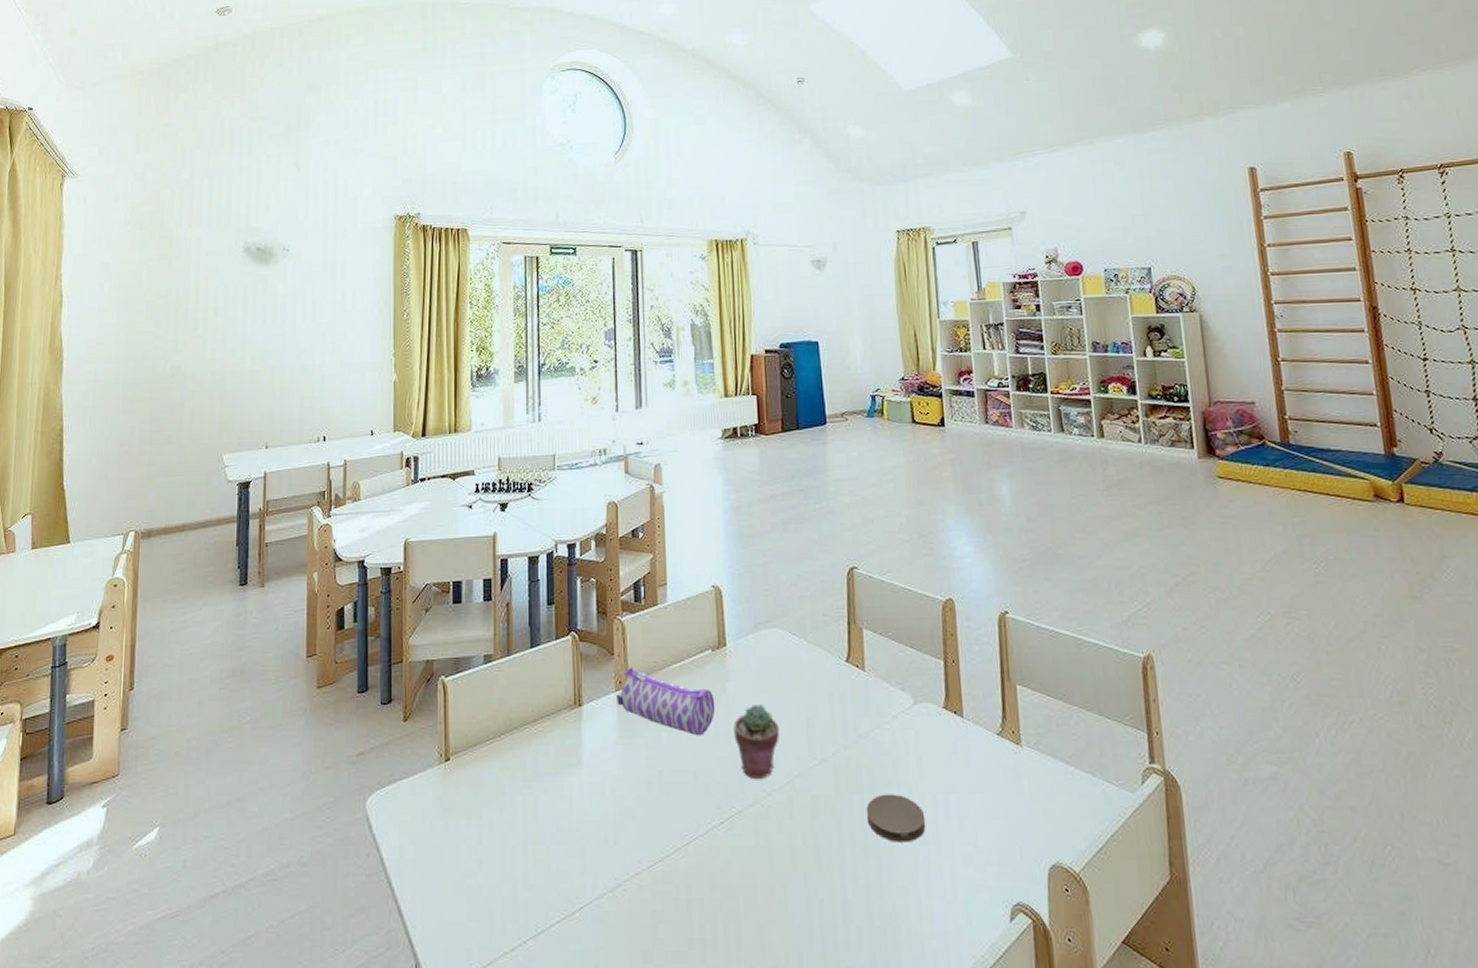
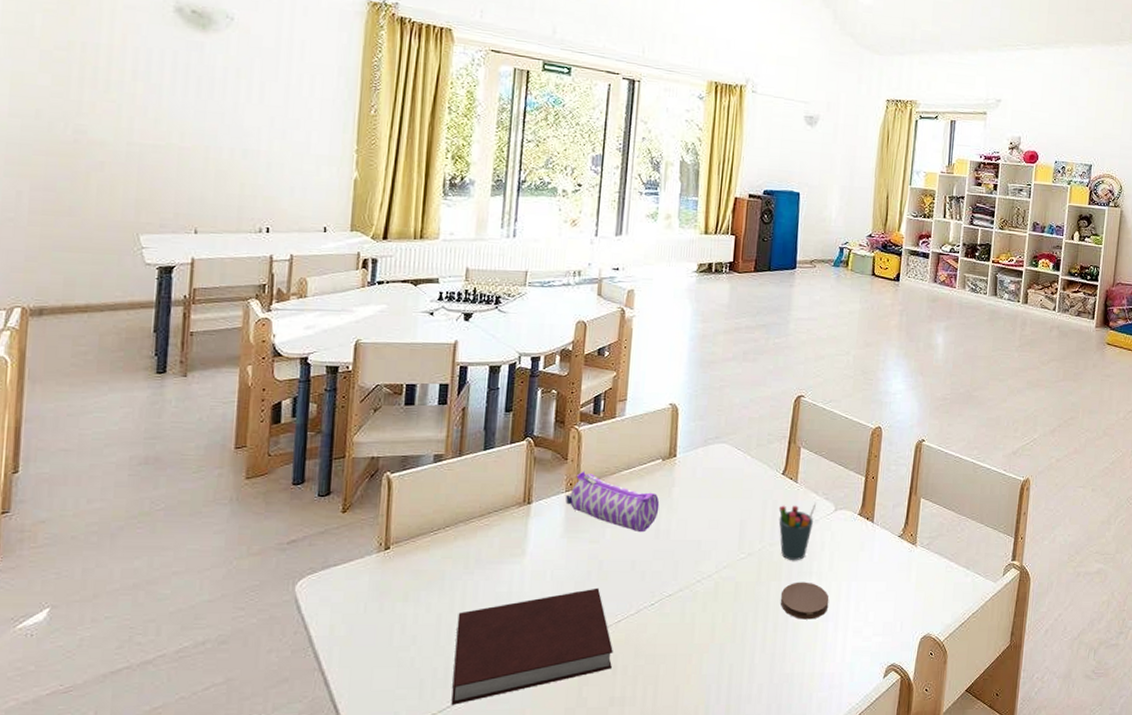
notebook: none [521,803,686,942] -> present [451,588,613,705]
potted succulent: present [733,705,780,778] -> none [673,507,715,568]
pen holder: none [848,694,892,767] -> present [778,502,817,560]

